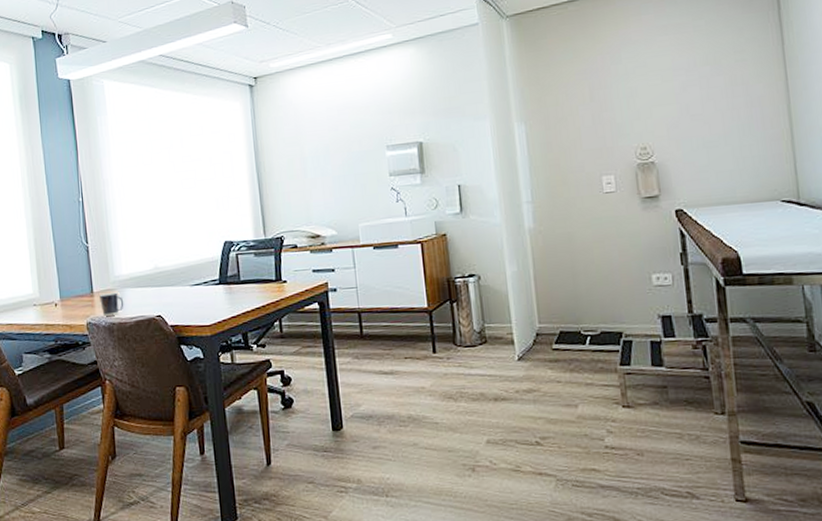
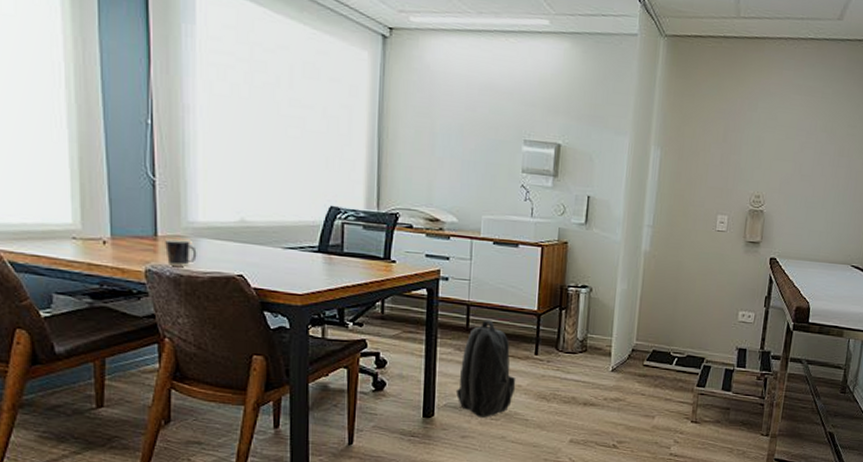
backpack: none [360,324,420,425] -> present [455,320,516,417]

